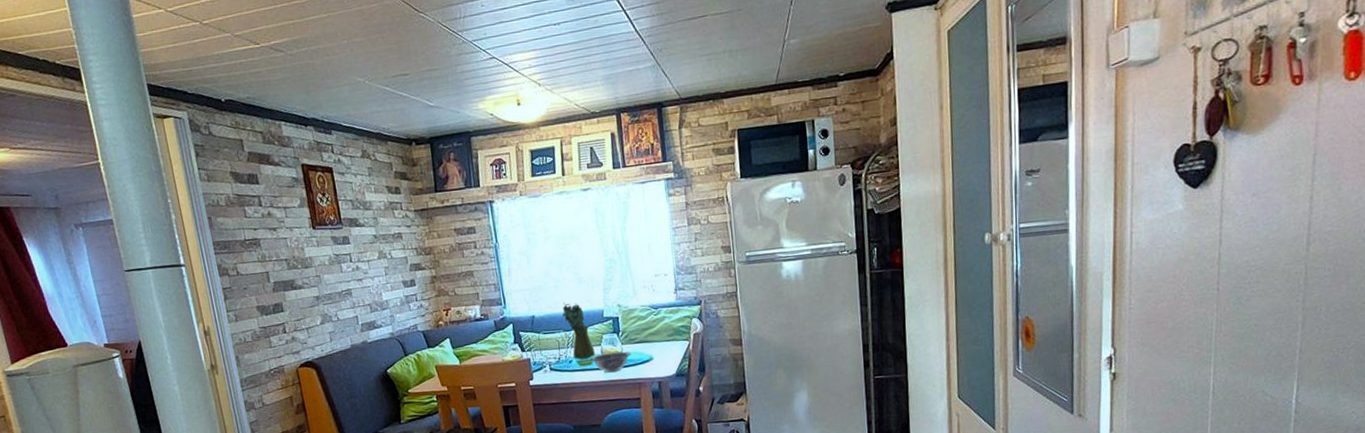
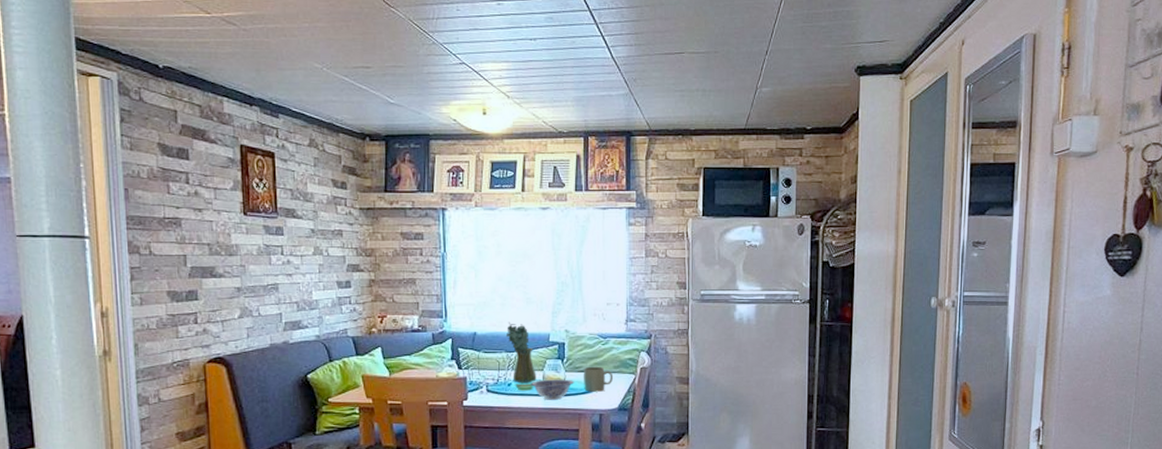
mug: none [639,336,668,362] -> present [583,366,614,392]

